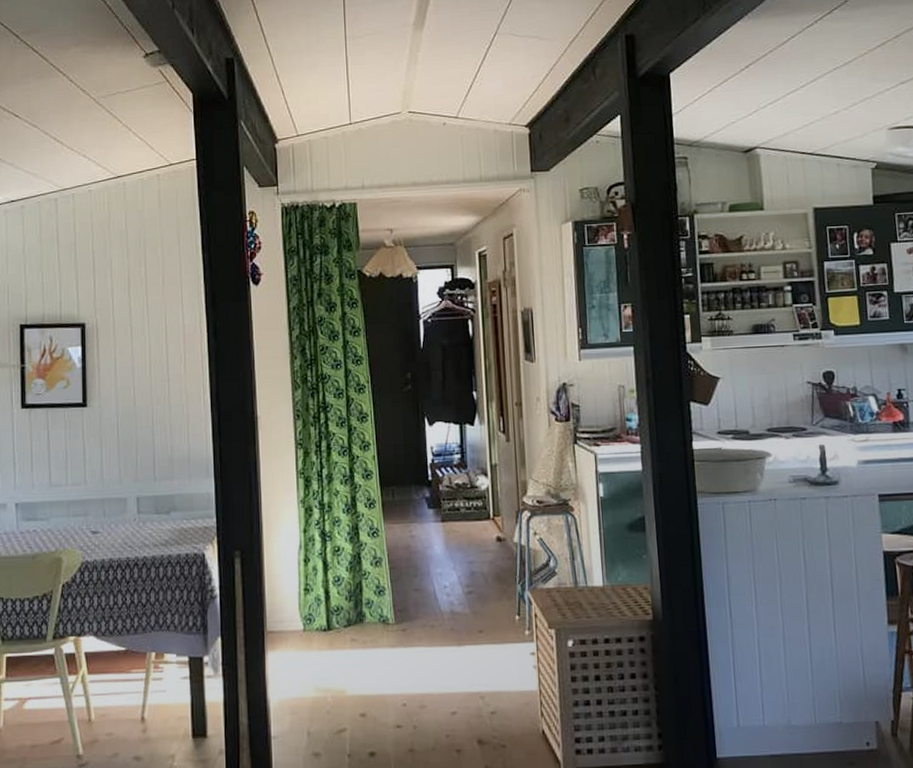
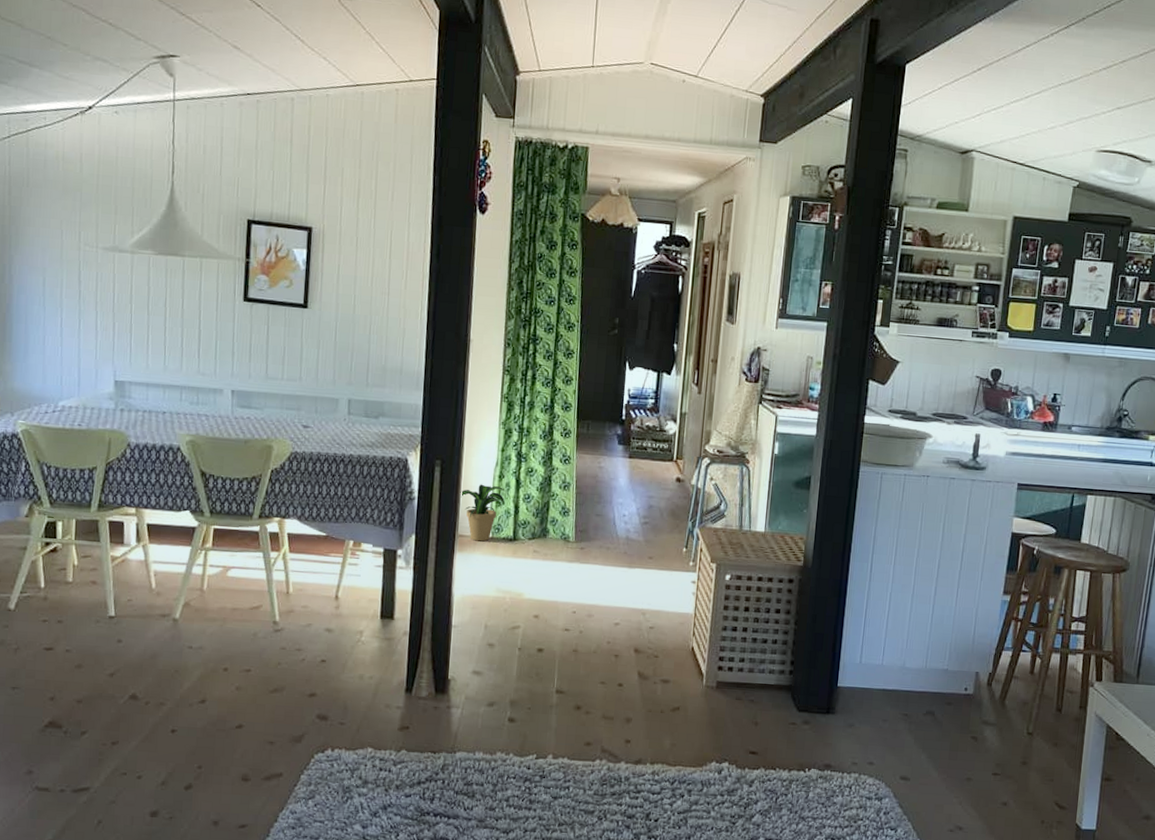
potted plant: none [264,571,319,636] -> present [460,484,511,542]

